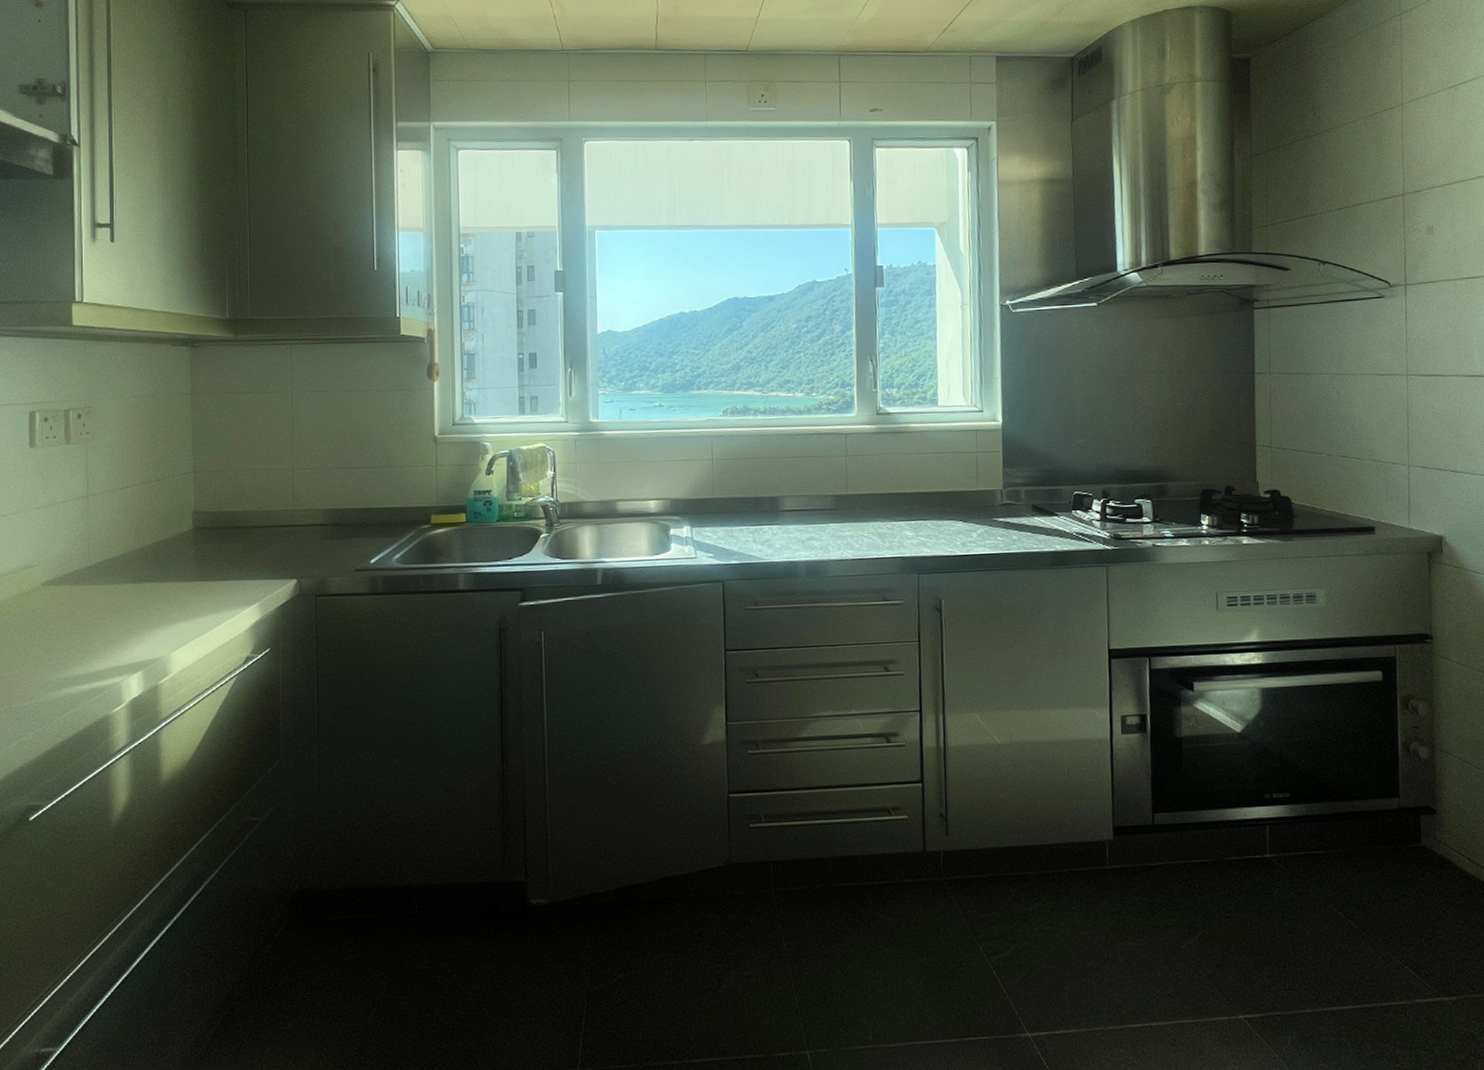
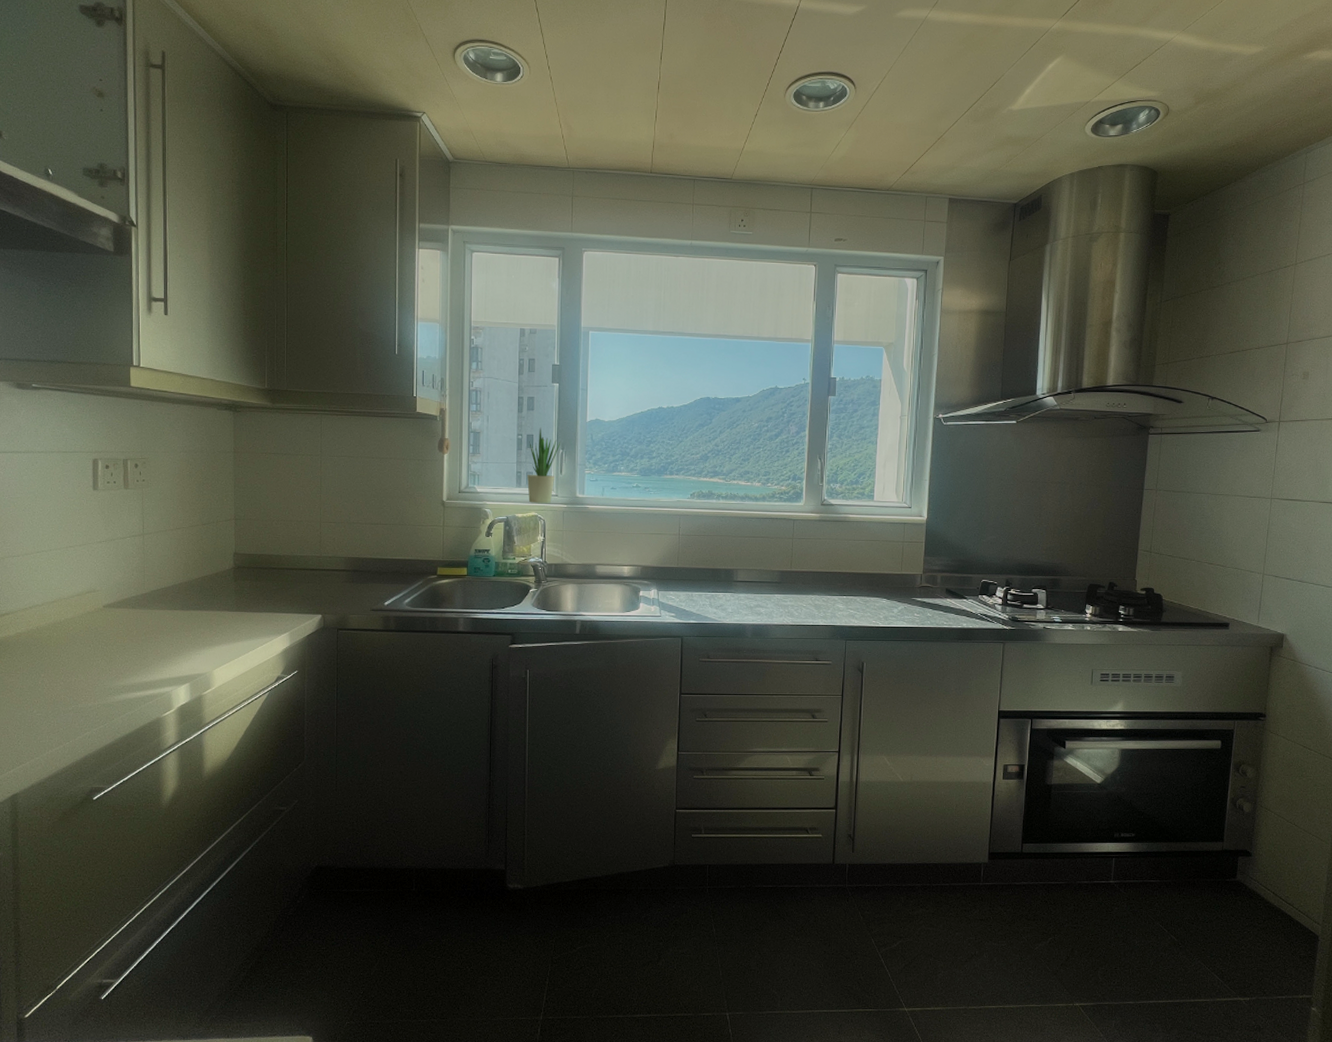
potted plant: none [531,343,569,432] -> present [527,427,561,503]

